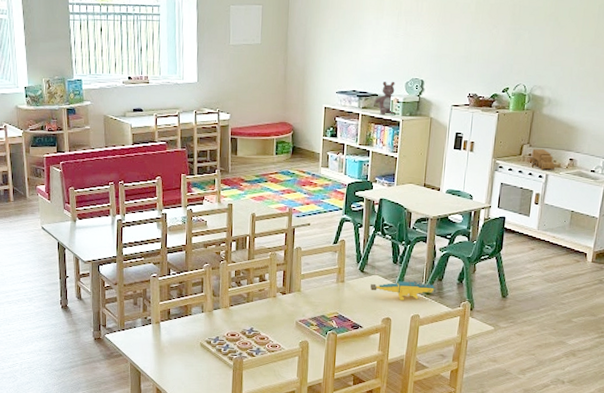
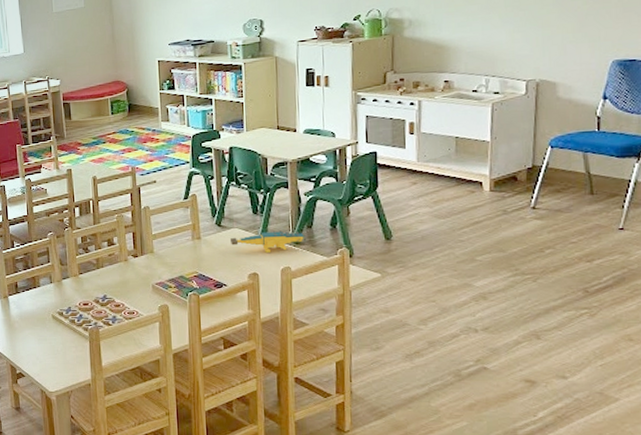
stuffed animal: present [374,81,397,115] -> none [211,25,237,61]
toy truck: present [530,149,555,170] -> none [397,74,428,96]

